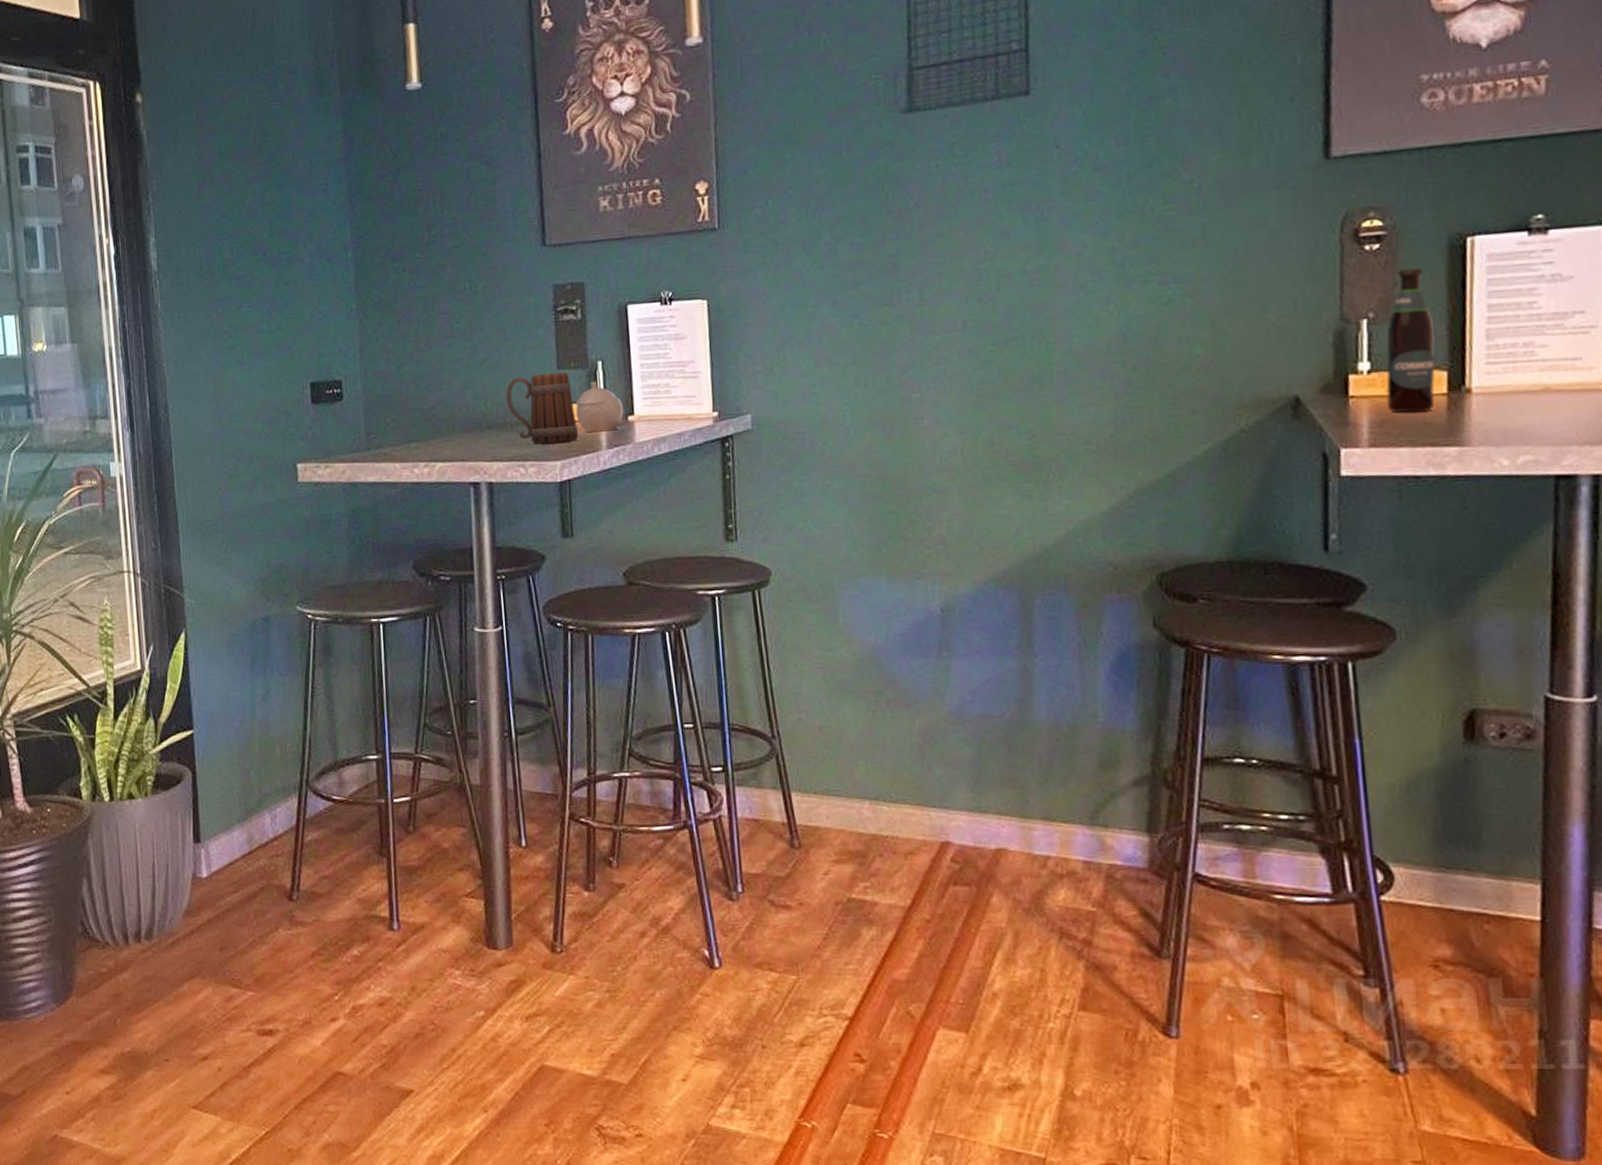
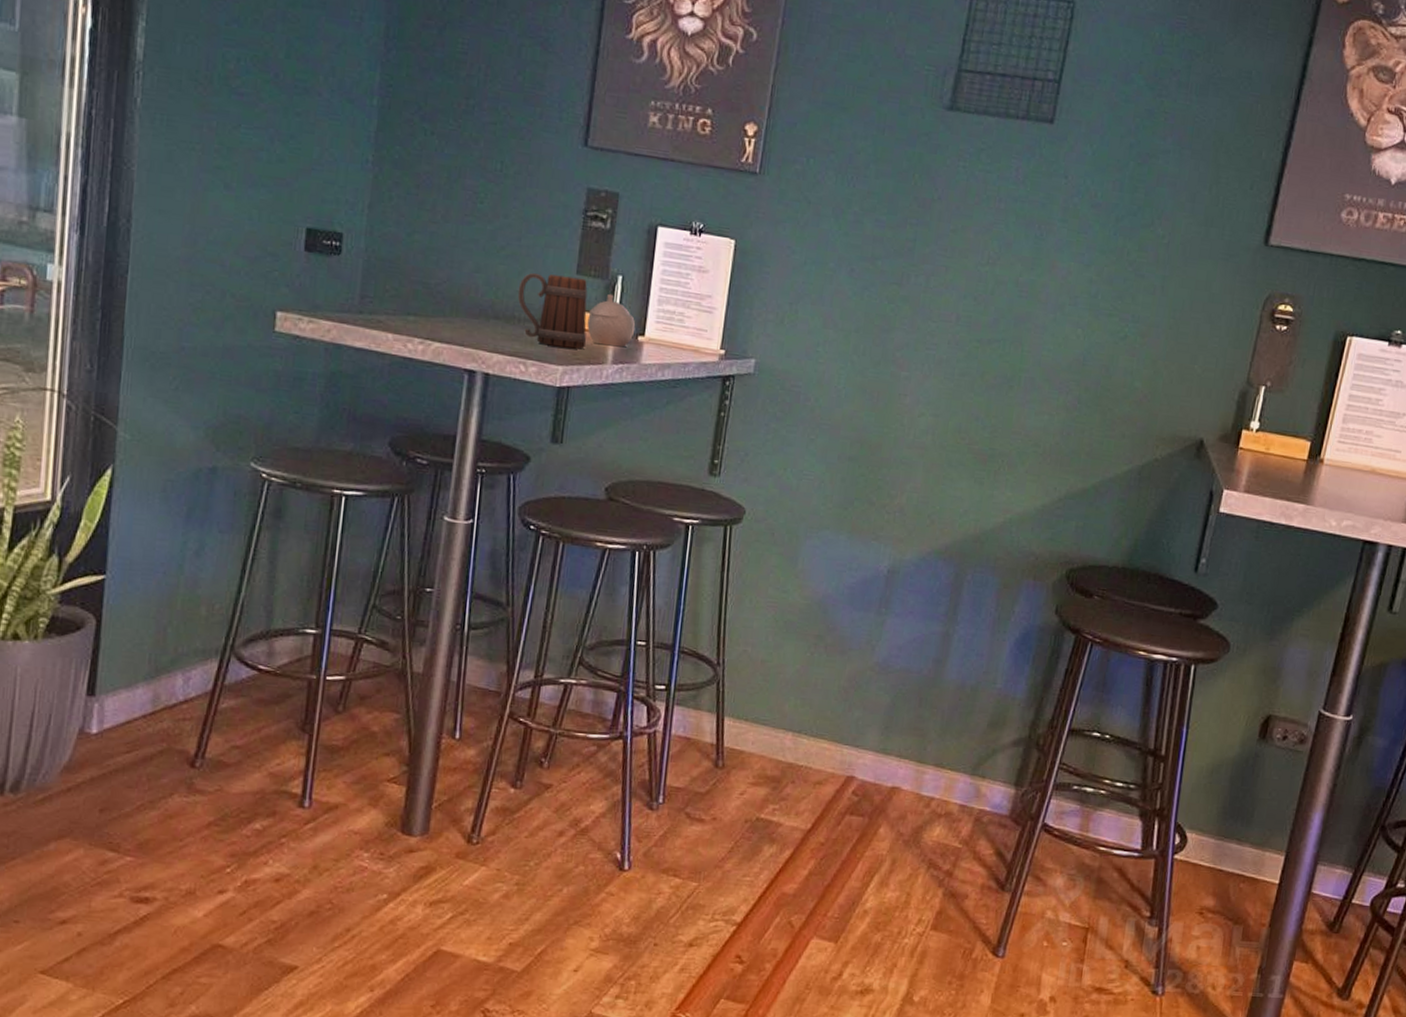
bottle: present [1386,268,1435,413] -> none [1263,352,1312,471]

